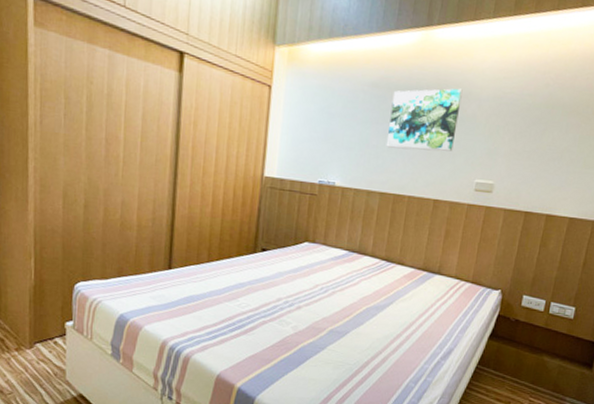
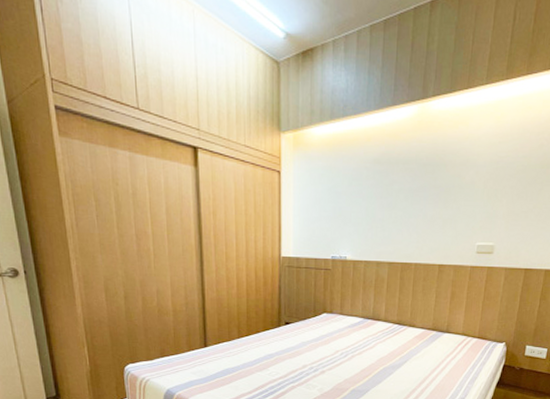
wall art: present [386,88,463,152] -> none [391,157,460,220]

